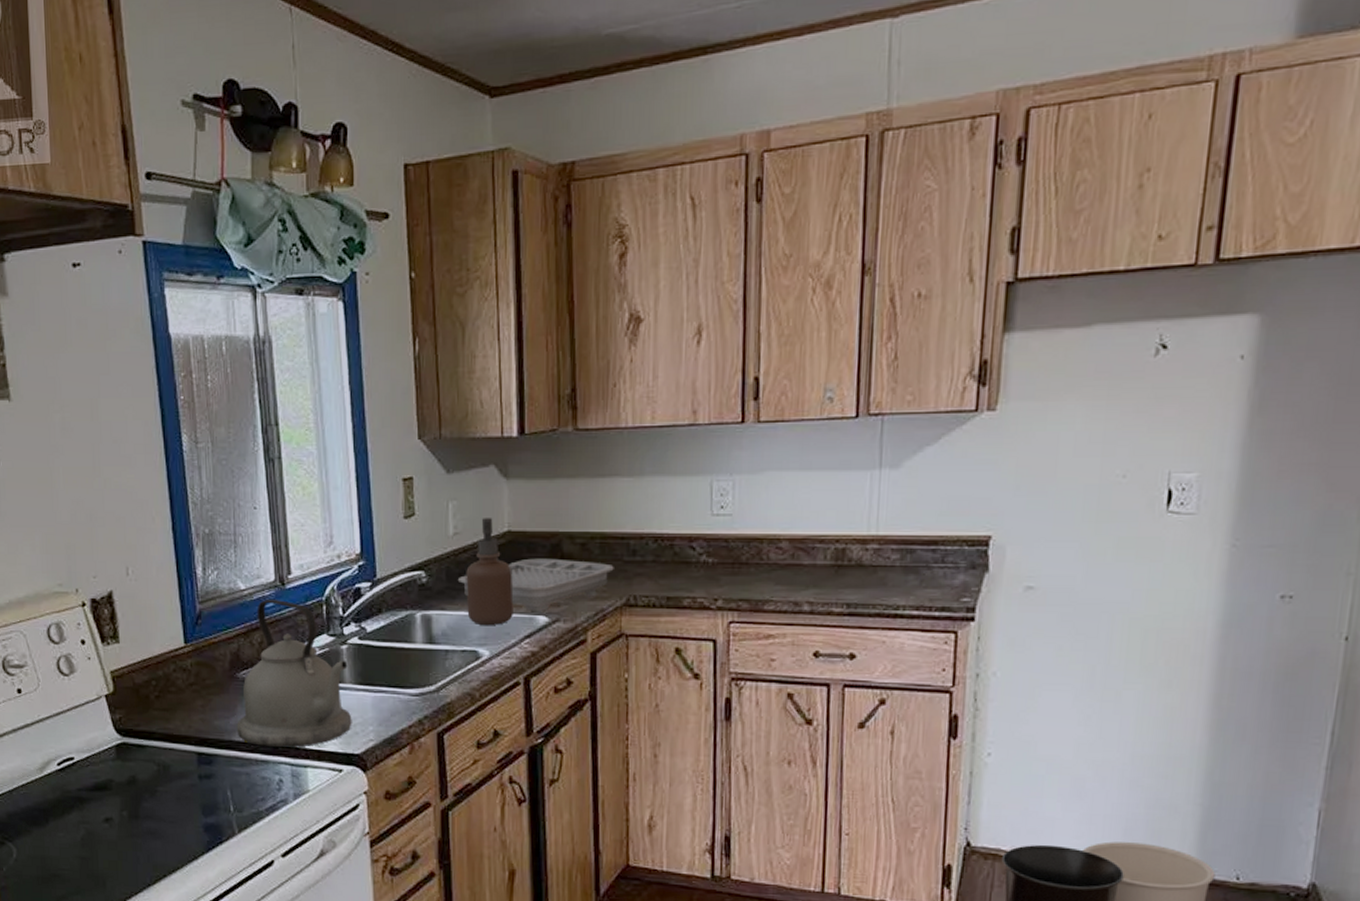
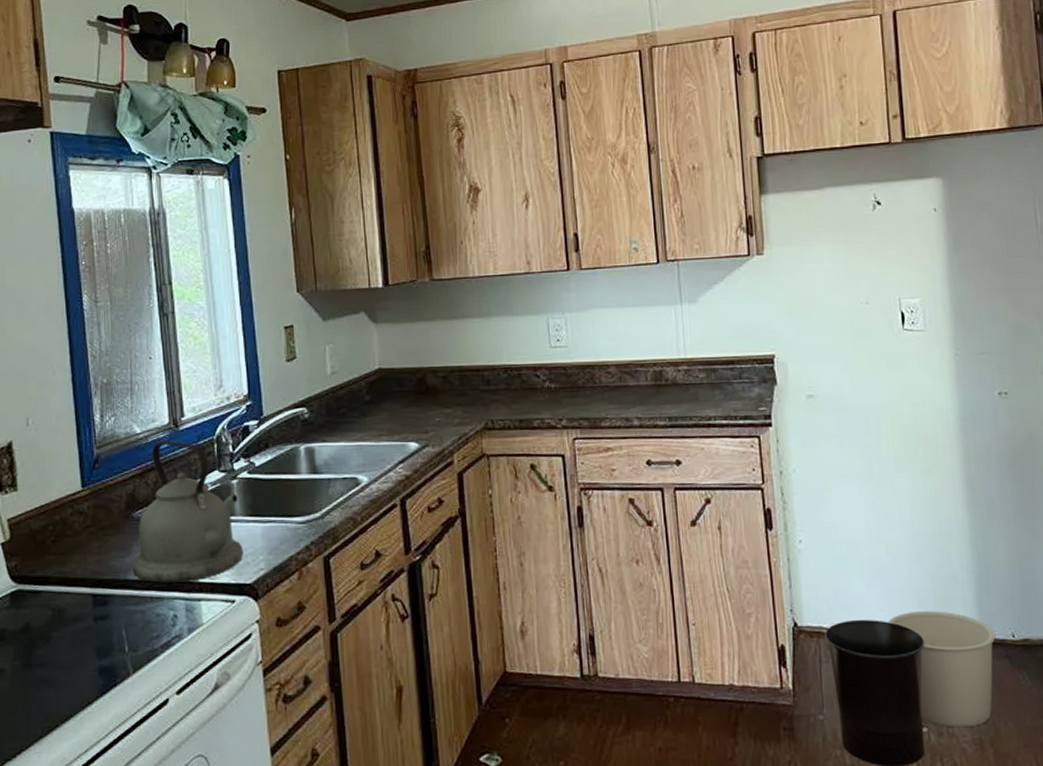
dish rack: present [457,558,614,611] -> none [336,390,473,439]
soap dispenser: present [466,518,514,625] -> none [343,358,388,453]

